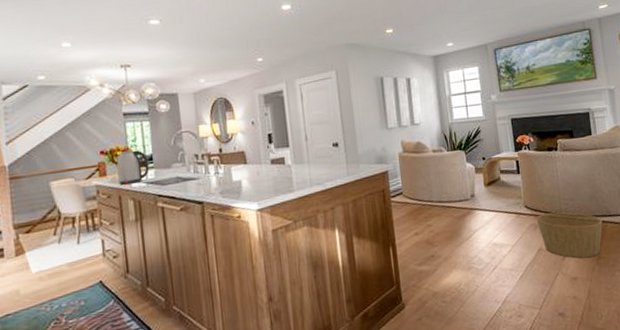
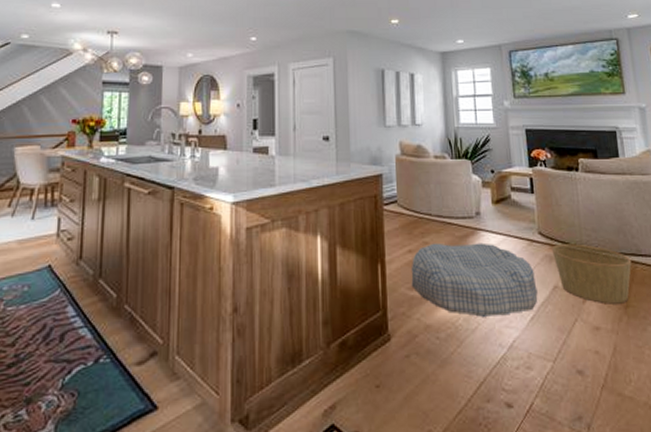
kettle: present [116,149,149,185] -> none [87,121,122,159]
dog bed: none [418,220,526,281] -> present [411,242,538,317]

